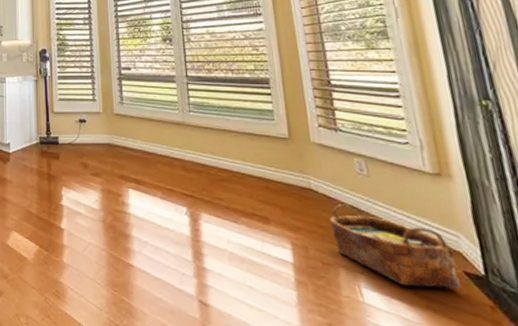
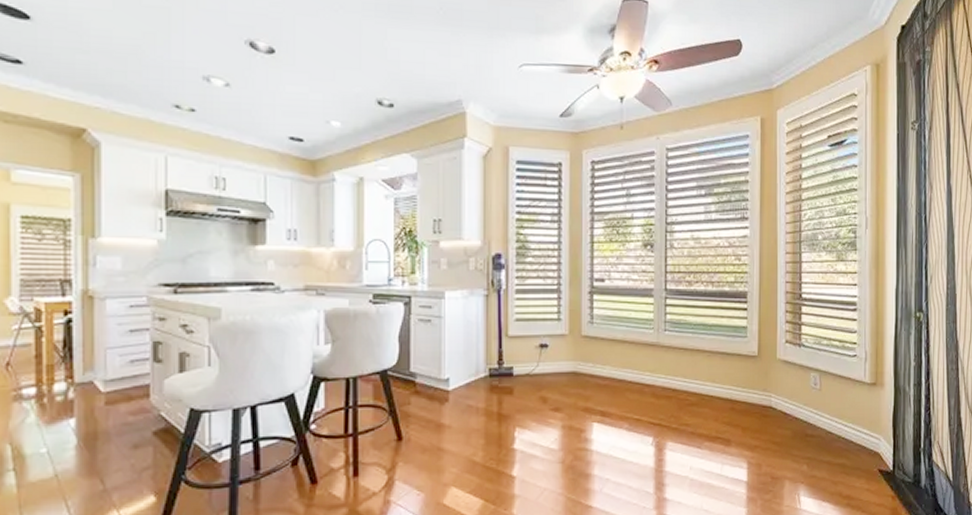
woven basket: present [329,203,460,289] -> none [783,417,874,489]

